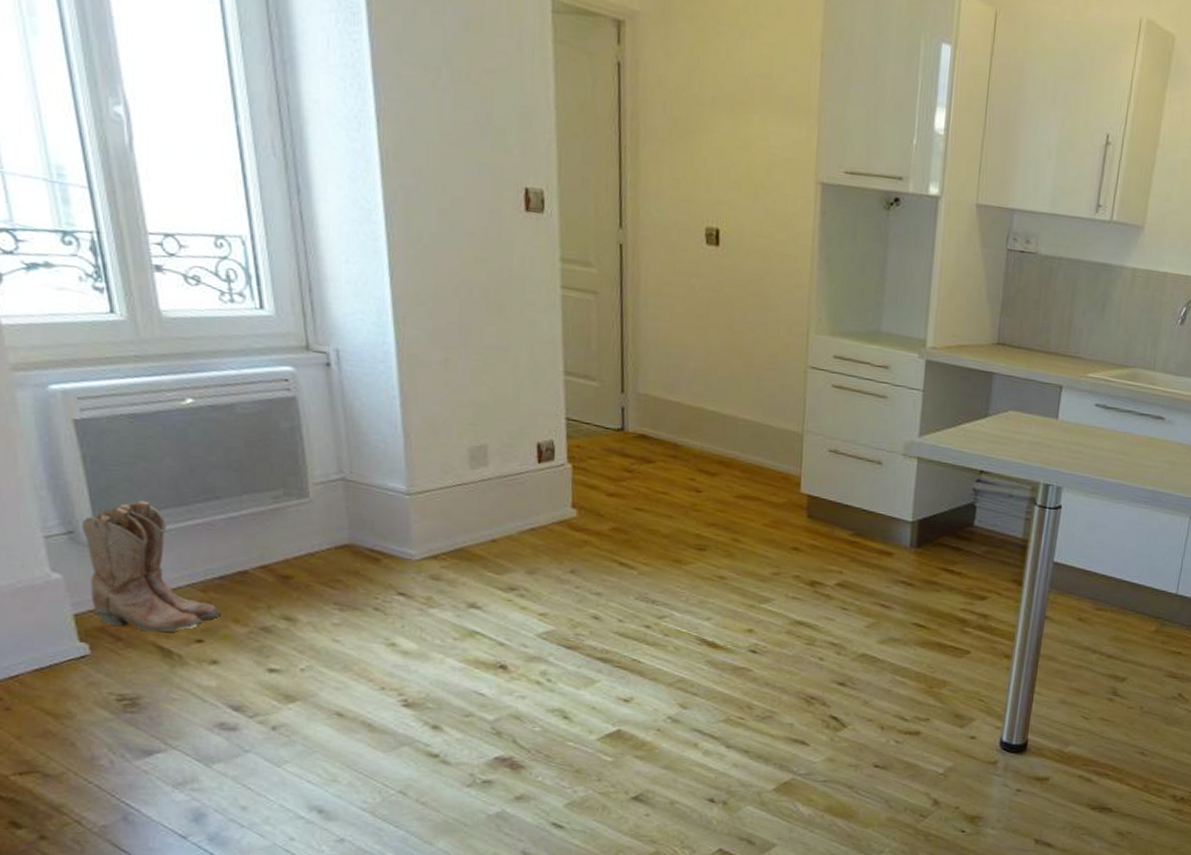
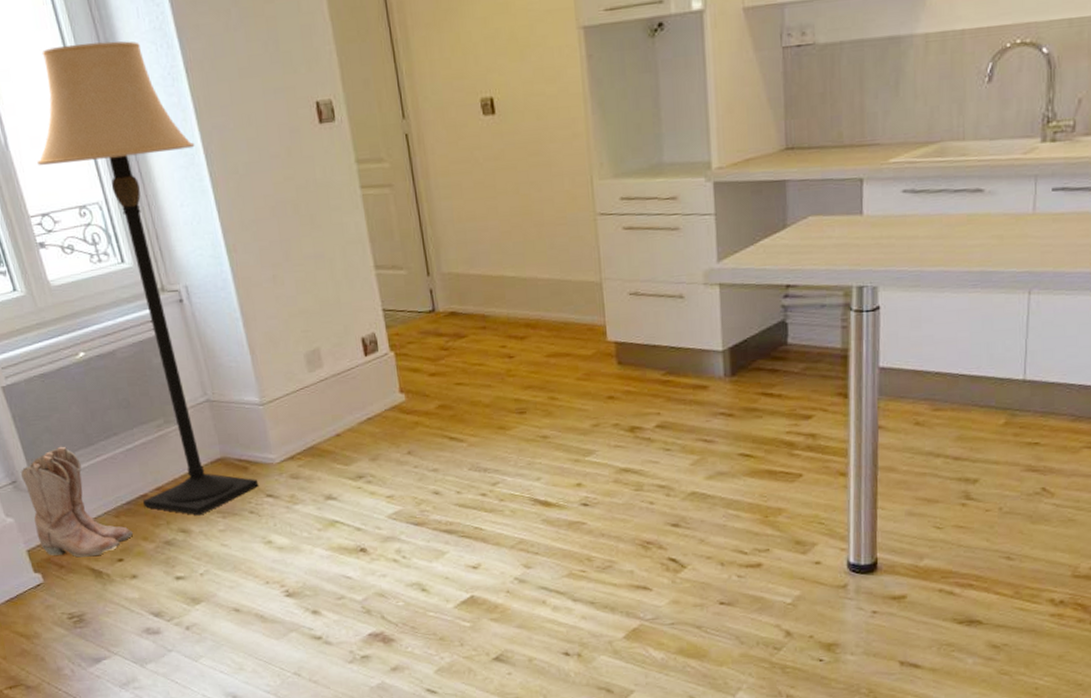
lamp: none [169,52,390,604] -> present [37,41,259,516]

